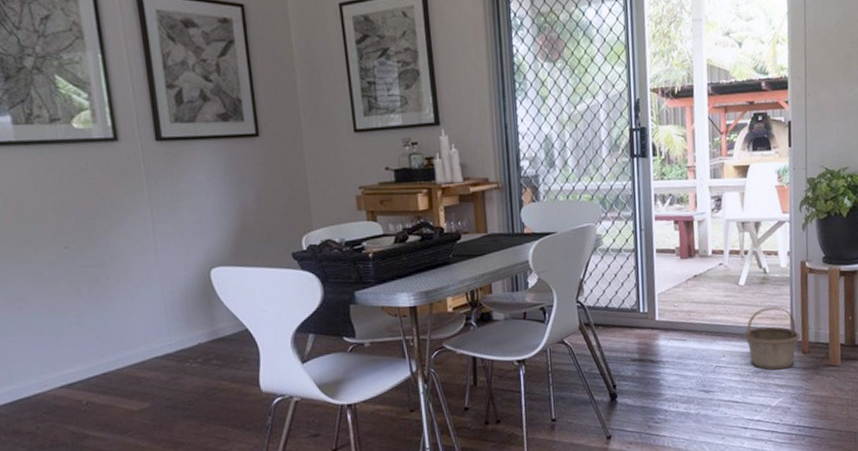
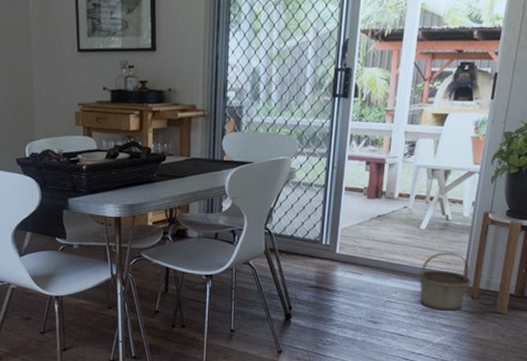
candle: present [433,129,464,185] -> none [147,55,173,108]

